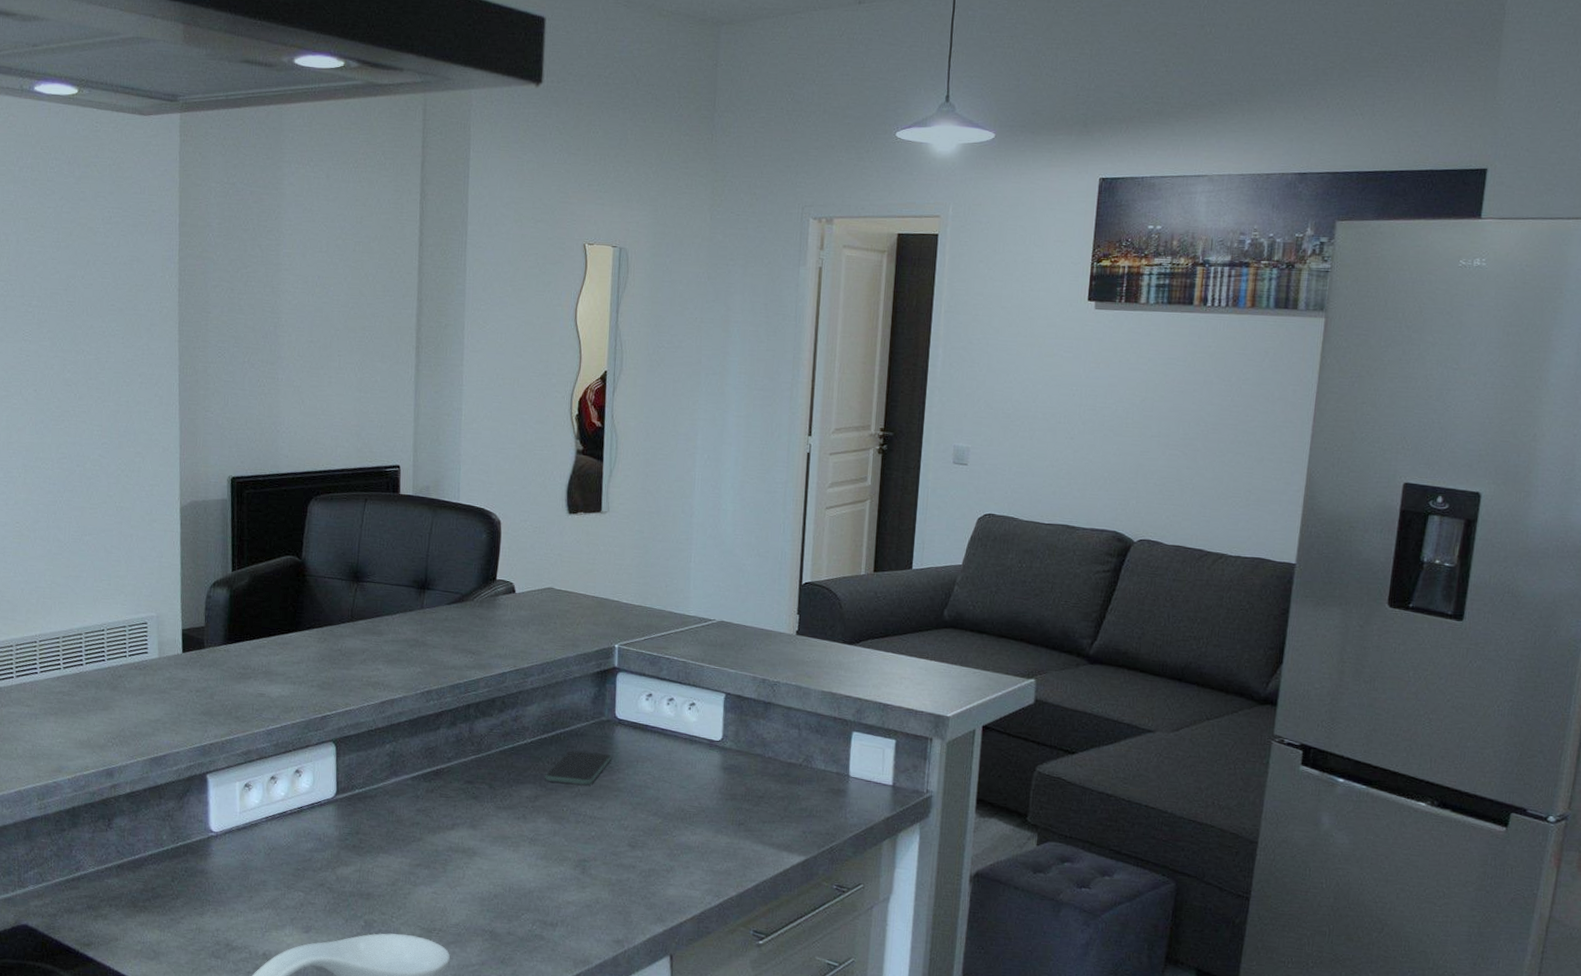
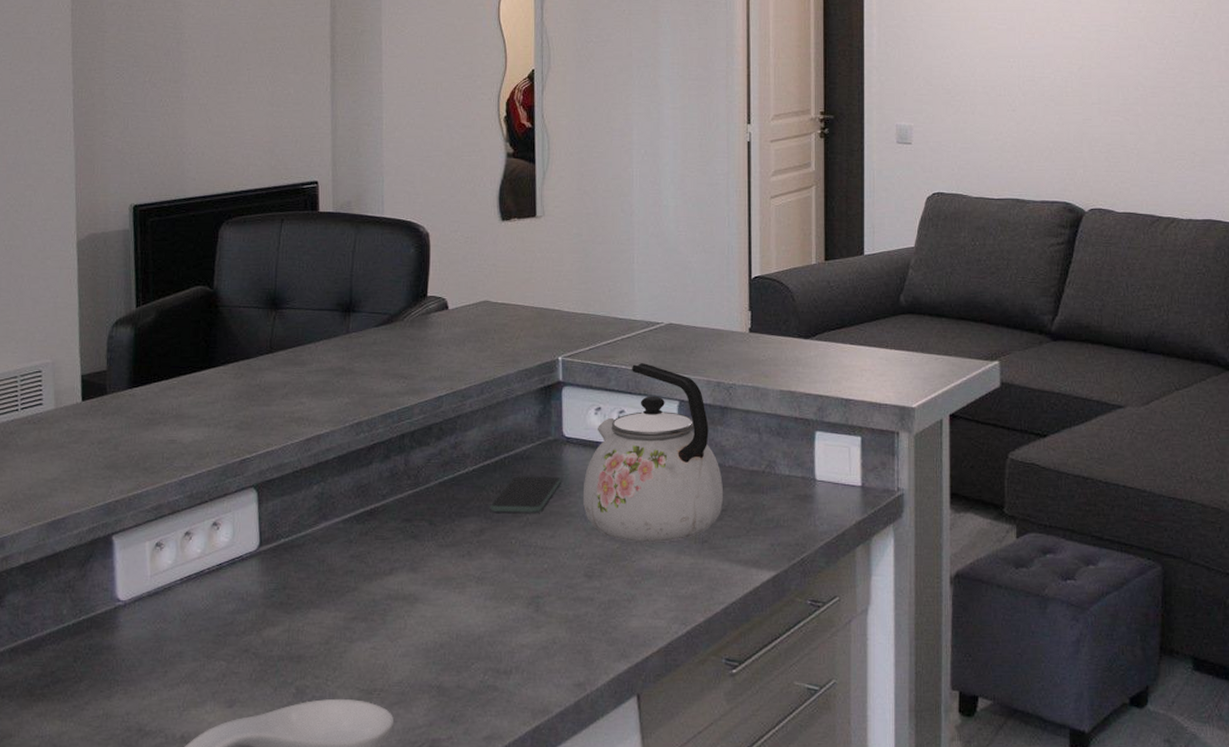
kettle: none [630,656,762,821] -> present [582,363,724,543]

